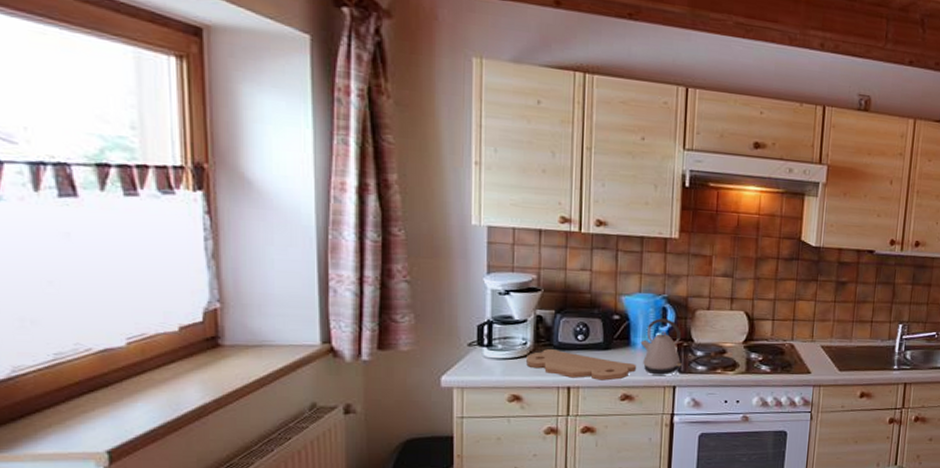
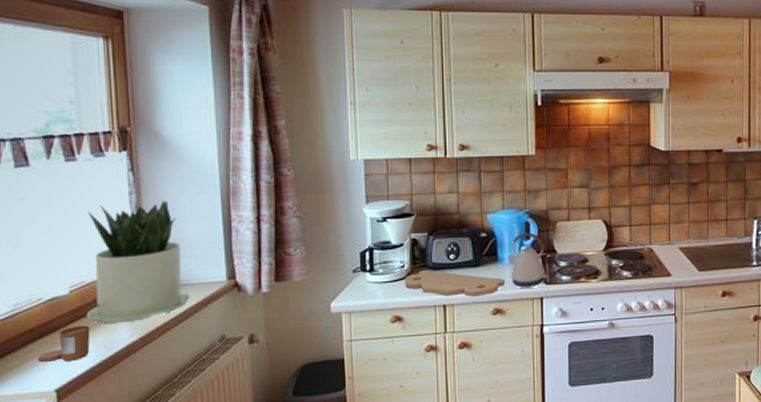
candle: none [86,382,152,420] -> present [38,325,90,362]
planter: none [147,249,276,382] -> present [86,199,190,323]

